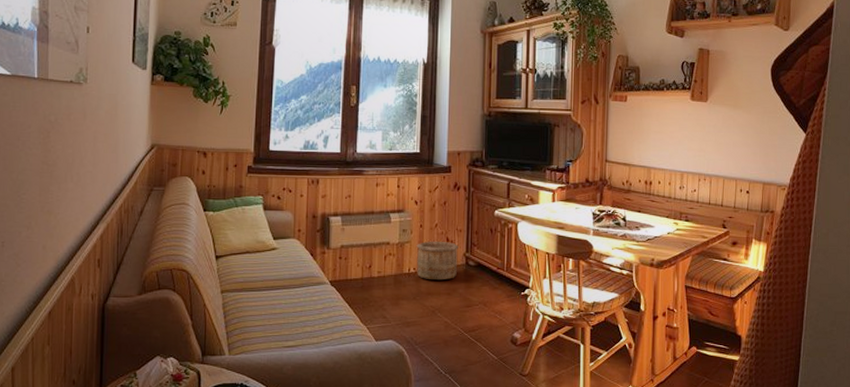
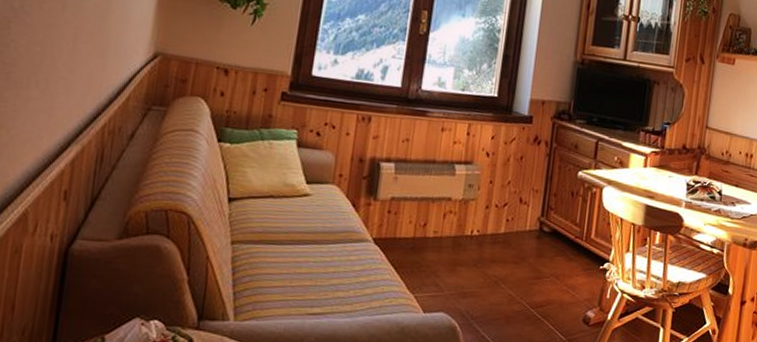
wooden bucket: present [416,242,459,281] -> none [480,200,533,247]

